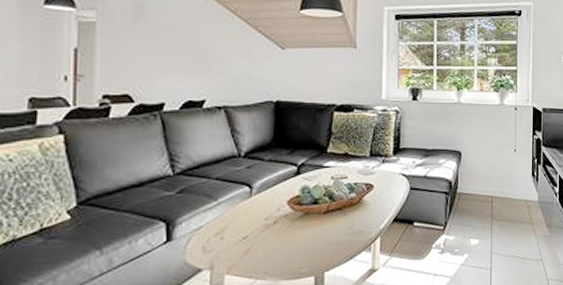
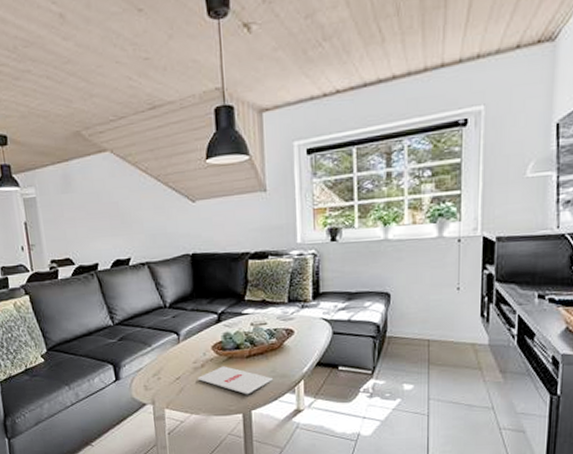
magazine: none [267,223,349,255] -> present [197,366,273,395]

